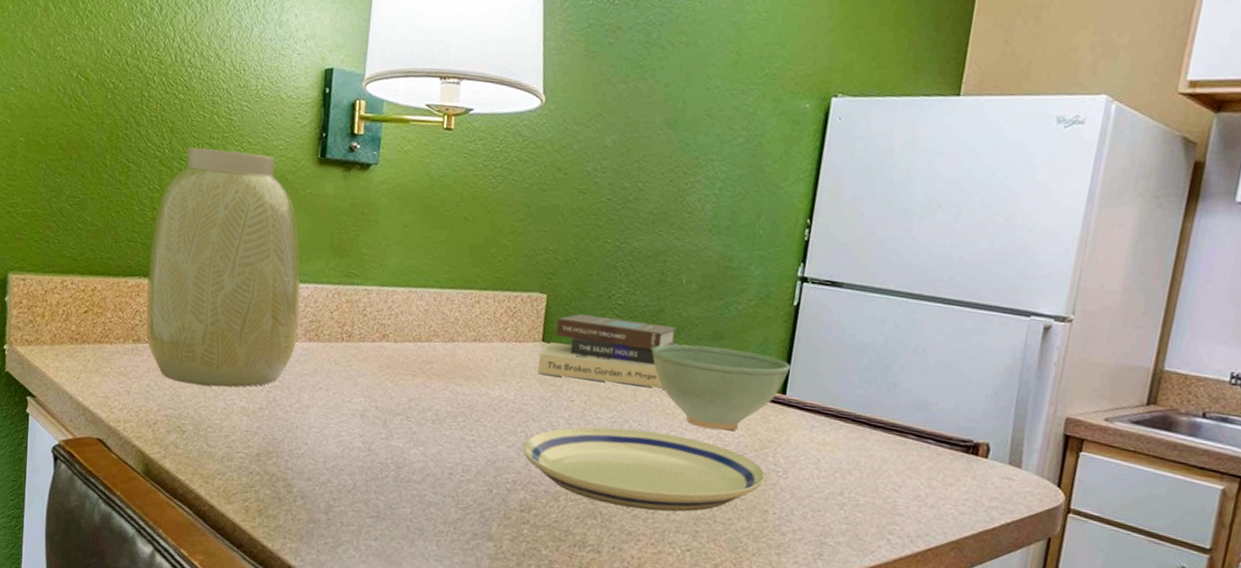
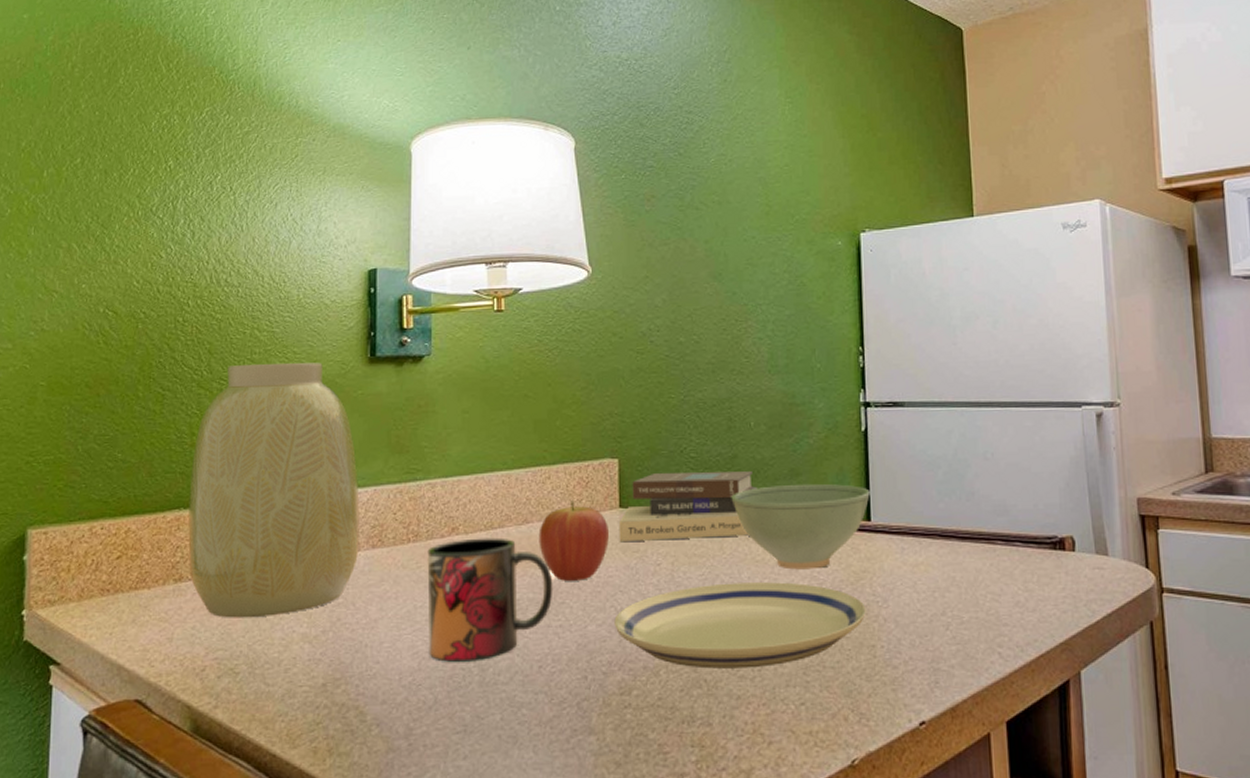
mug: none [352,346,471,458] -> present [427,537,553,662]
fruit: none [461,327,529,404] -> present [538,501,609,581]

